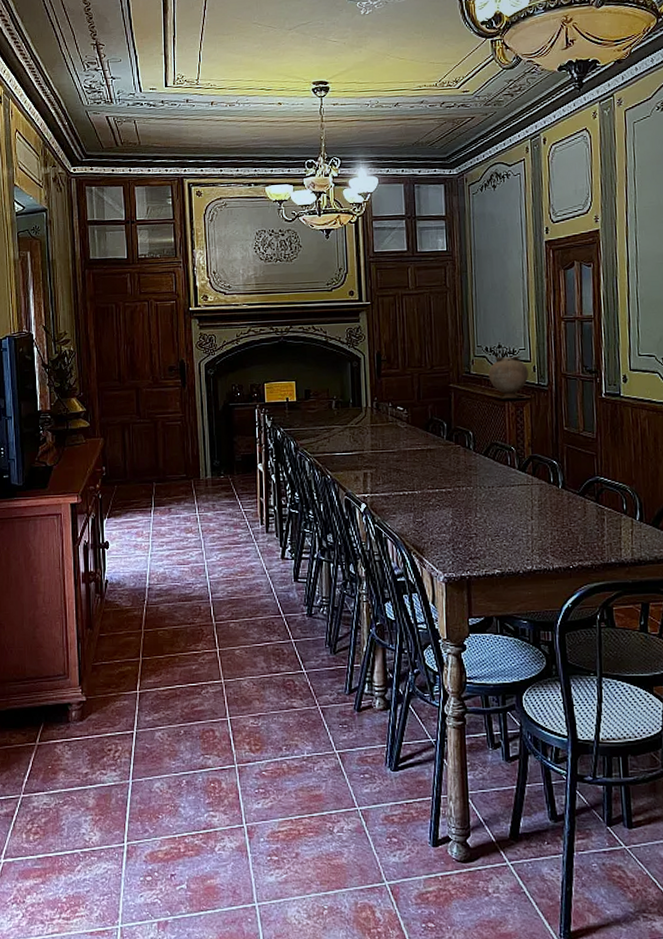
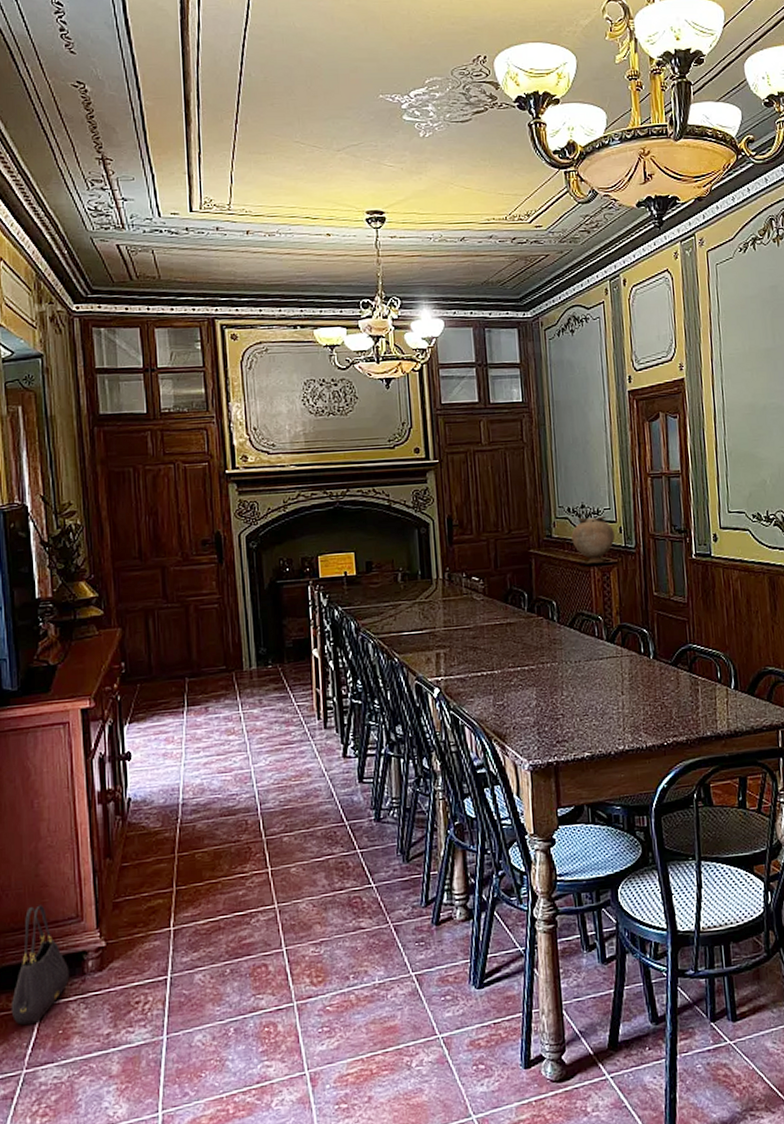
handbag: none [12,662,58,758] -> present [10,905,70,1025]

